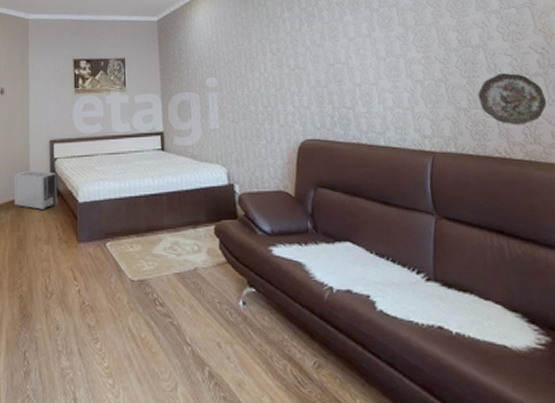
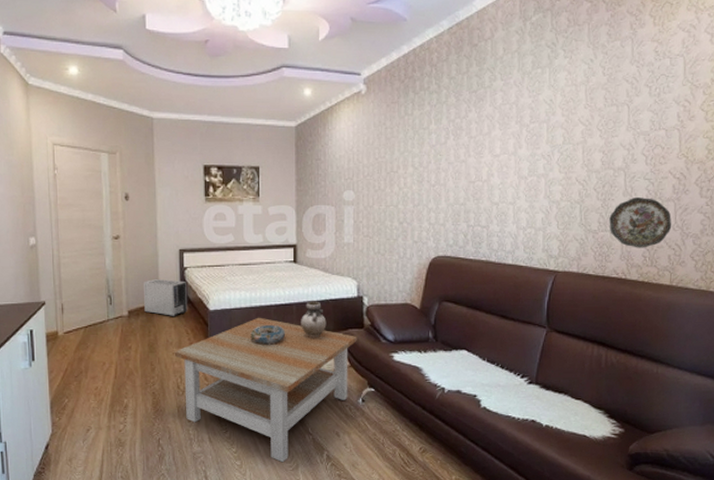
coffee table: none [43,208,232,381] -> present [174,317,357,463]
decorative bowl: none [120,217,157,239] -> present [250,325,286,345]
vase: none [171,190,199,230] -> present [301,301,327,337]

